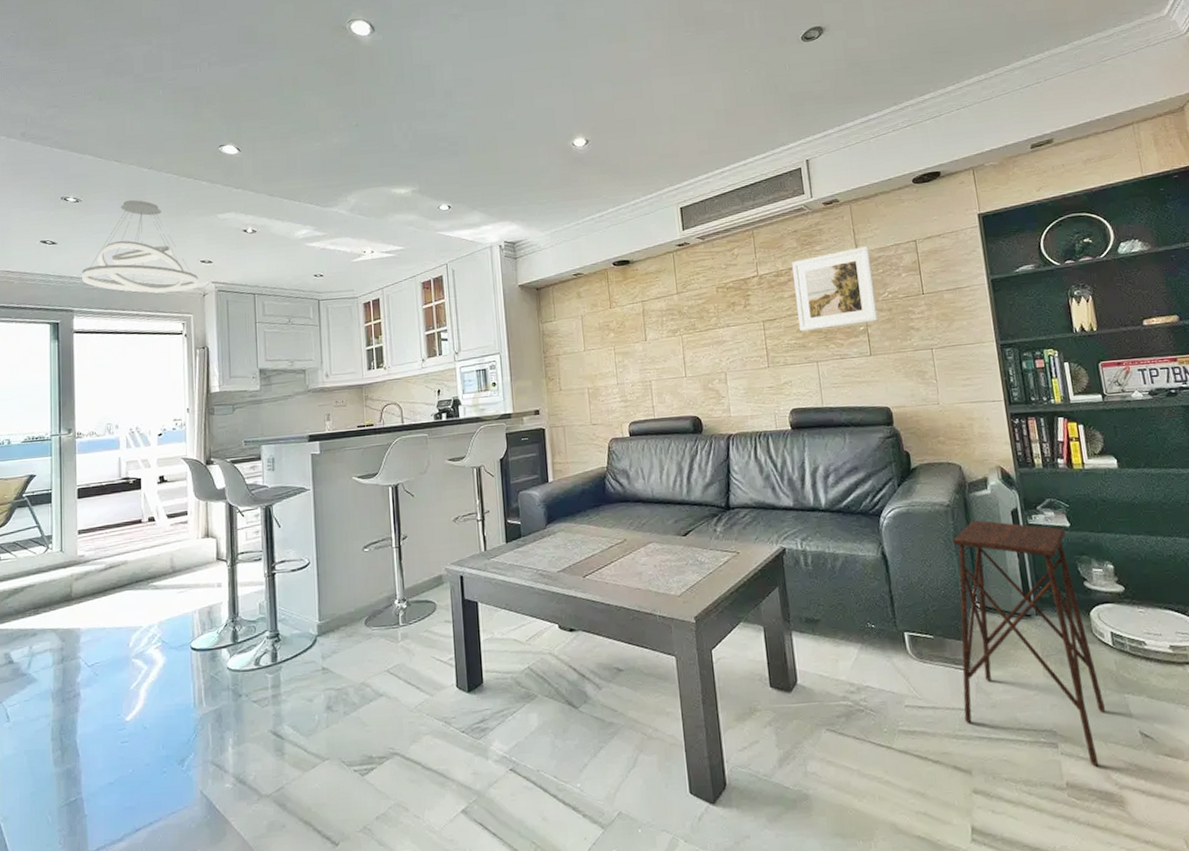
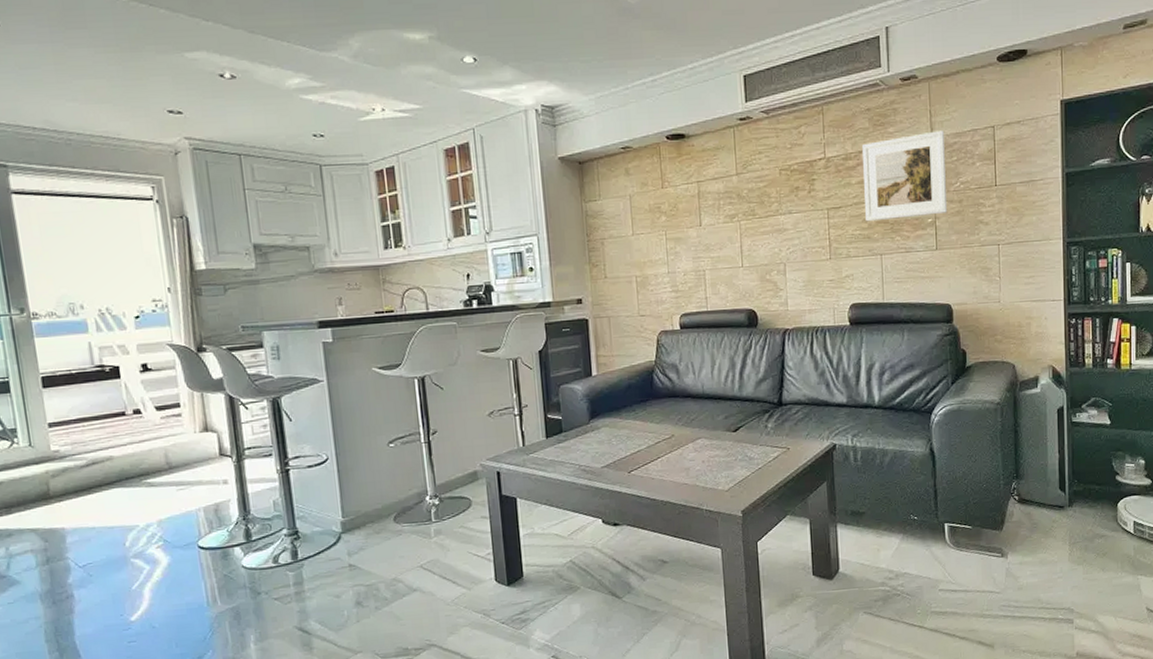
pendant light: present [82,200,199,294] -> none [12,27,168,149]
side table: present [953,520,1106,767] -> none [992,417,1120,639]

